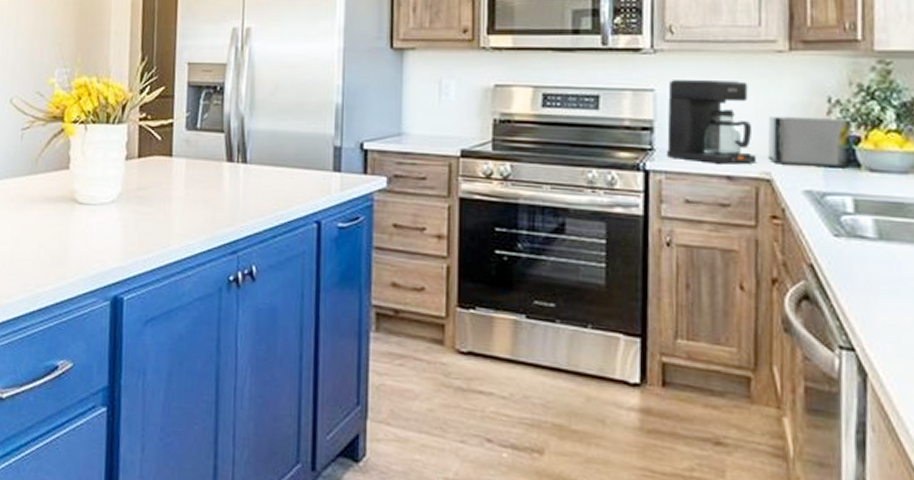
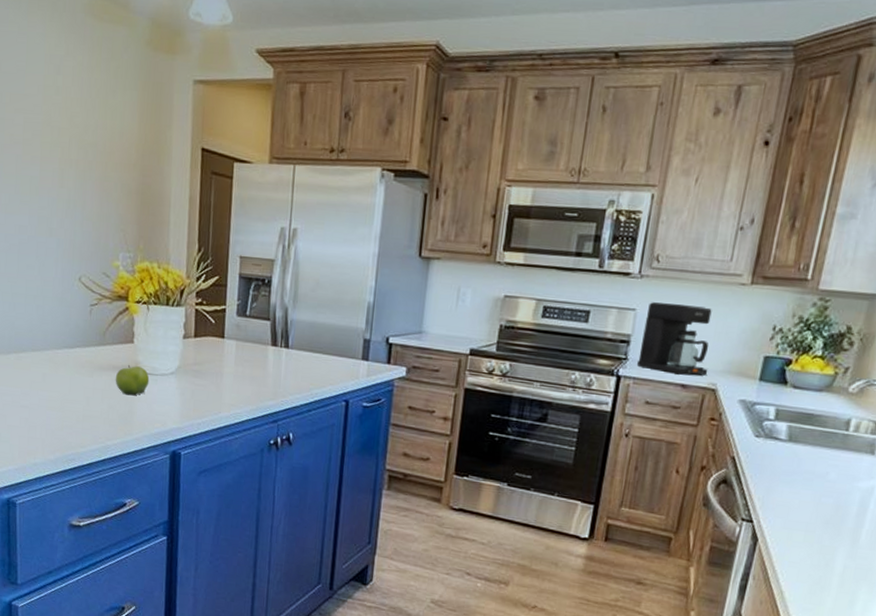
fruit: none [47,194,87,231] -> present [115,364,150,396]
toaster: present [767,115,854,169] -> none [716,337,788,384]

